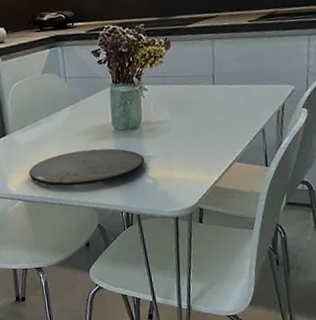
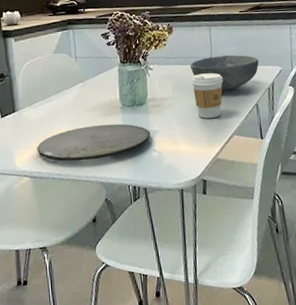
bowl: none [189,72,268,113] -> present [190,55,259,91]
coffee cup: none [190,93,226,144] -> present [191,73,223,119]

